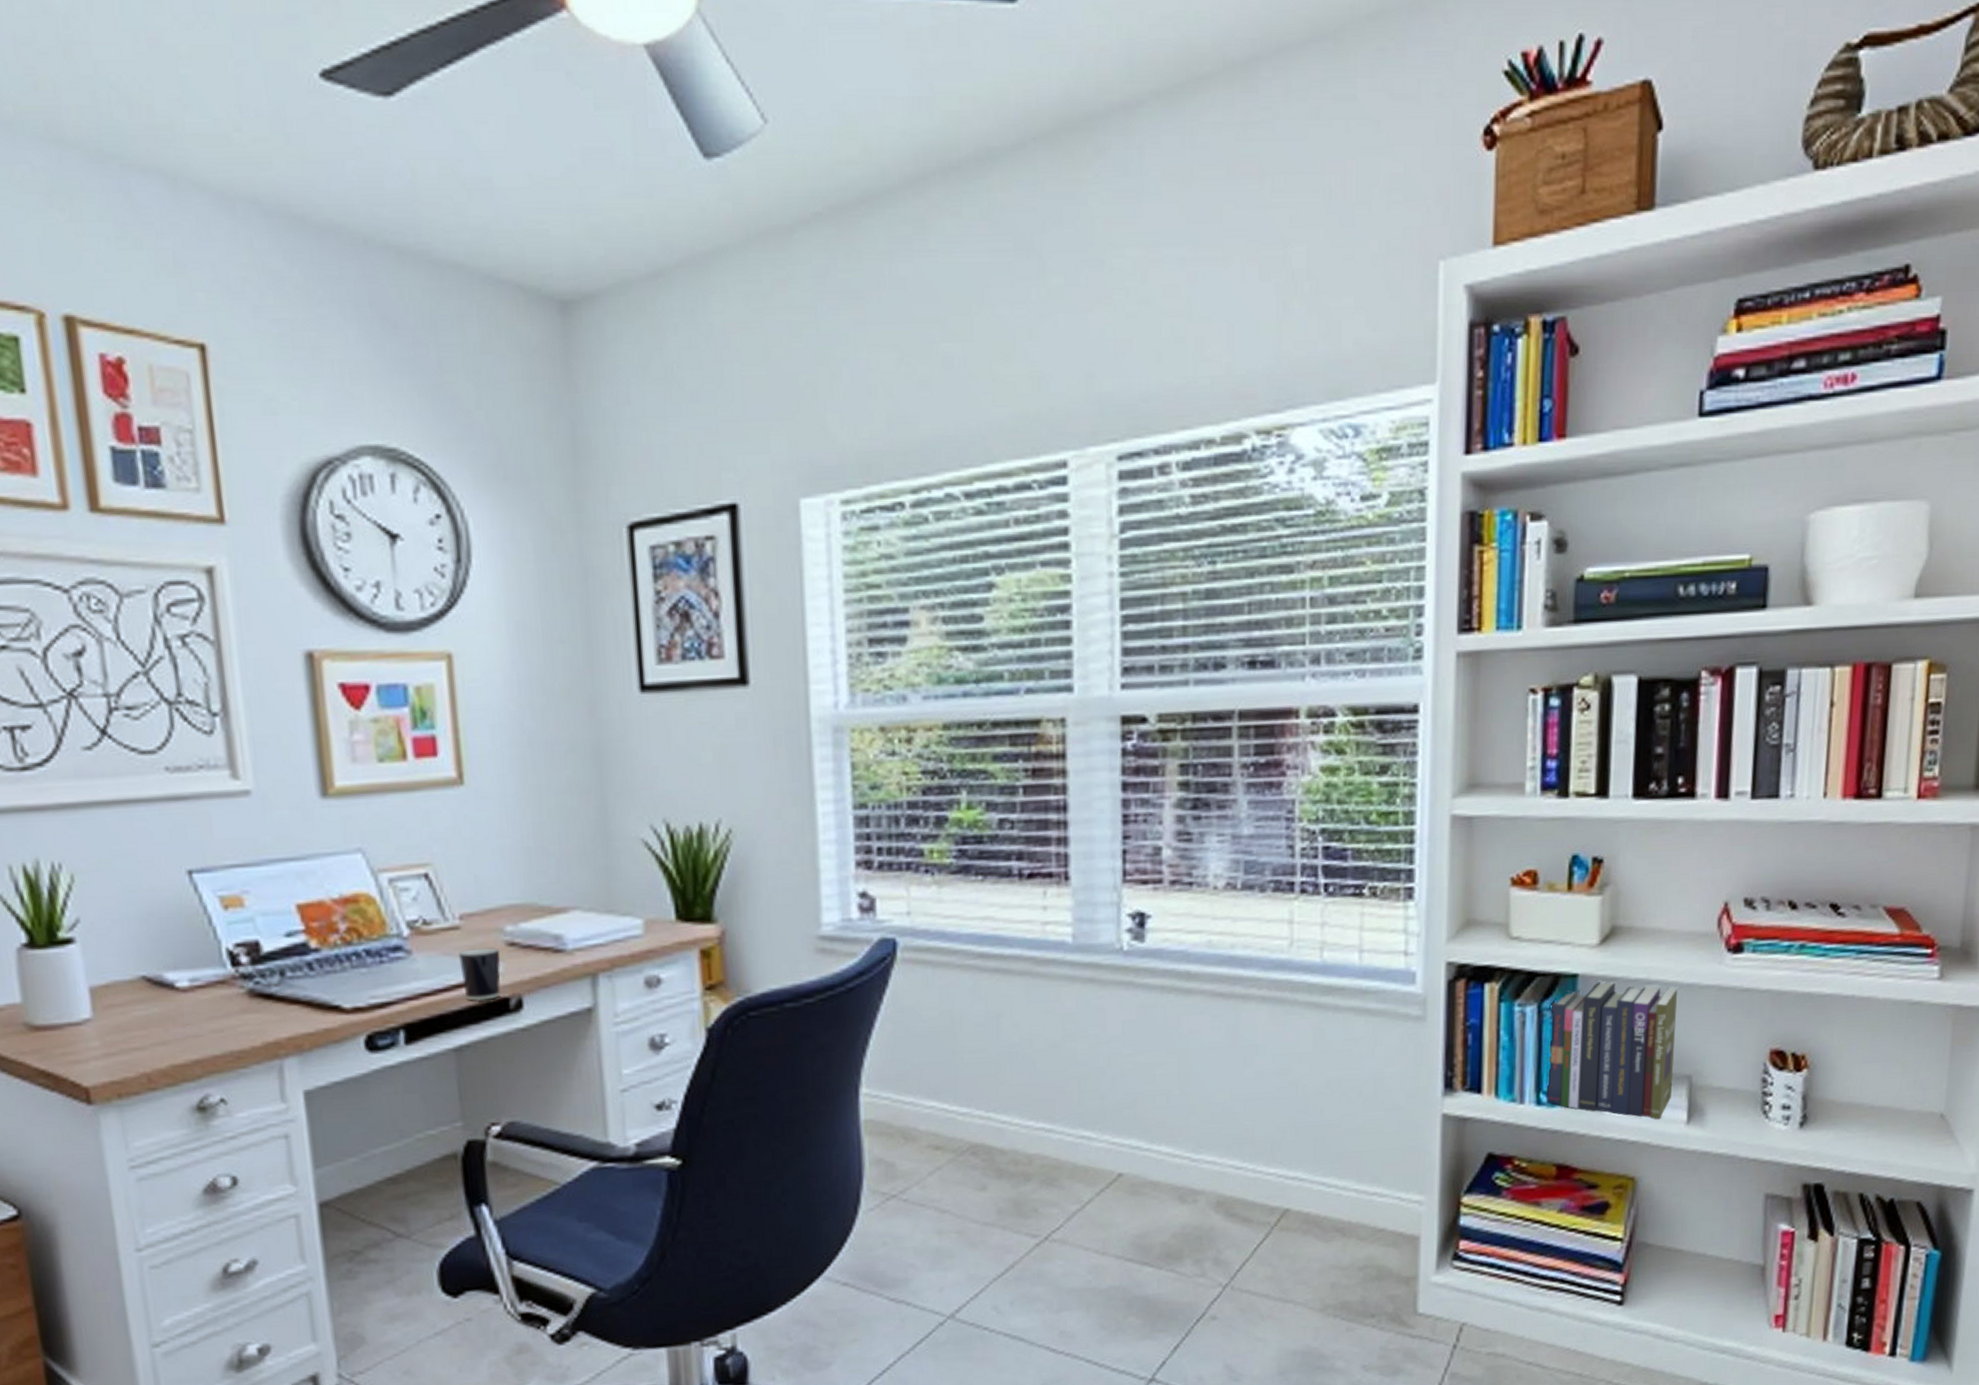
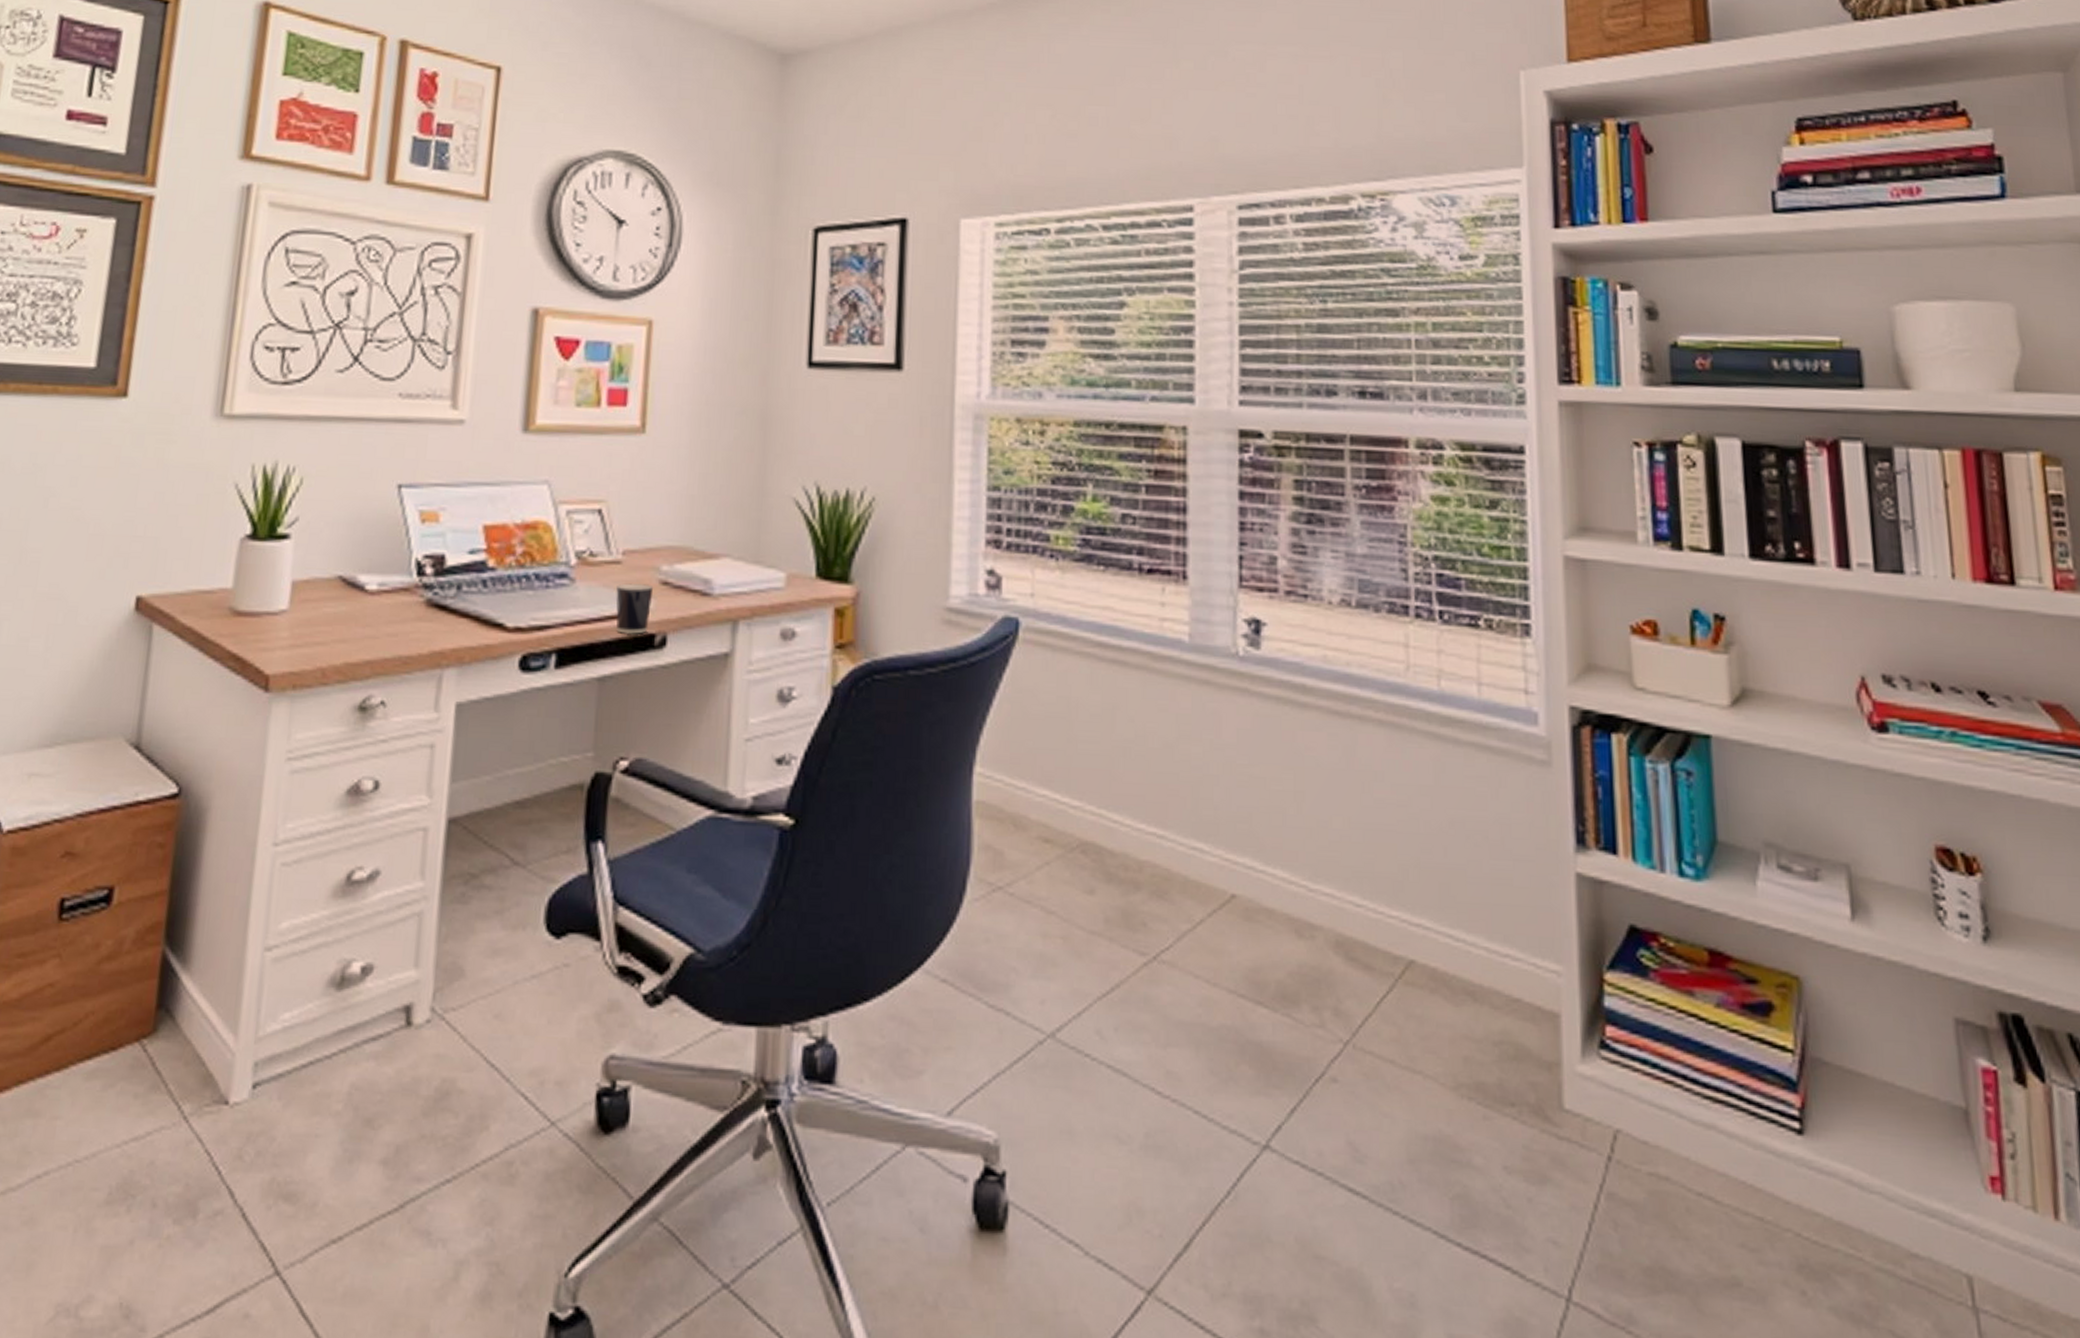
books: present [1545,982,1677,1119] -> none [1683,746,1830,911]

